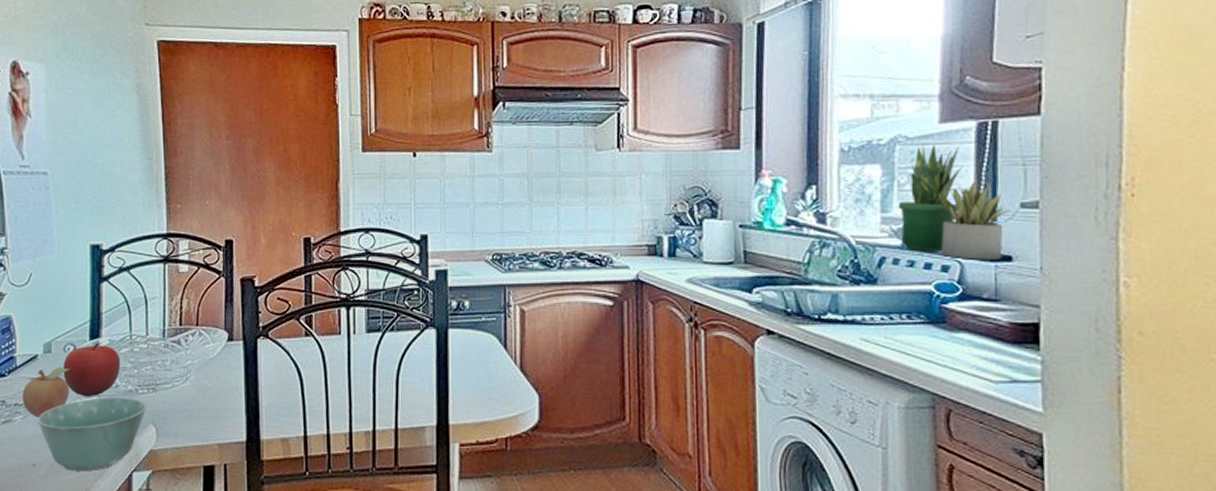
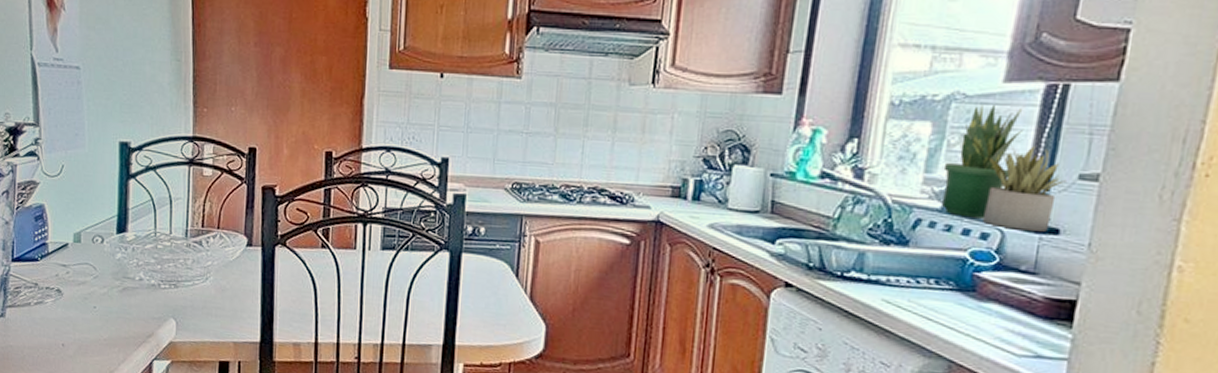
fruit: present [22,367,69,418] -> none [53,256,97,302]
bowl: present [38,396,147,472] -> none [67,288,169,356]
fruit: present [63,342,121,397] -> none [91,236,145,288]

